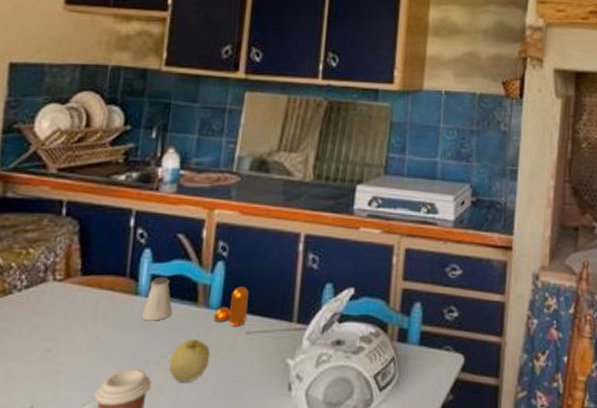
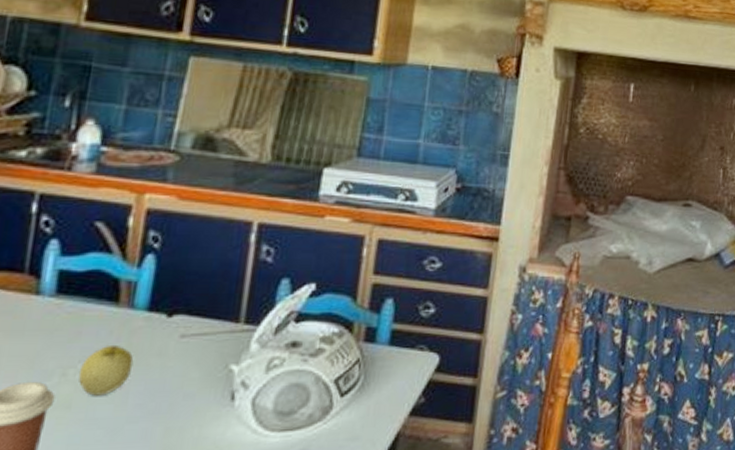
saltshaker: present [141,277,173,321] -> none [43,272,86,325]
pepper shaker: present [214,287,249,327] -> none [139,283,185,330]

